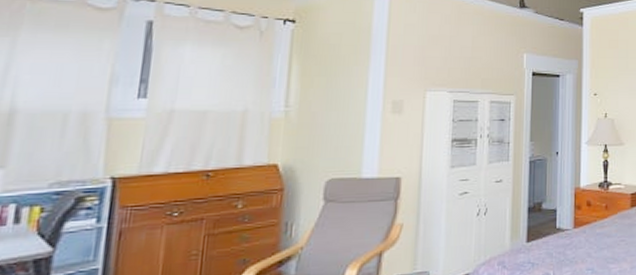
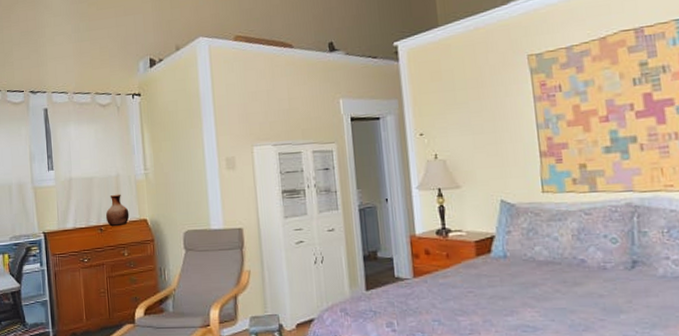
vase: none [217,133,254,171] -> present [105,194,130,226]

